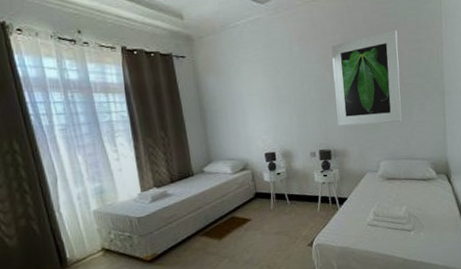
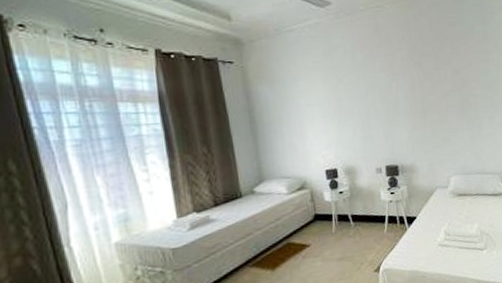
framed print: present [331,30,402,126] -> none [397,40,471,139]

